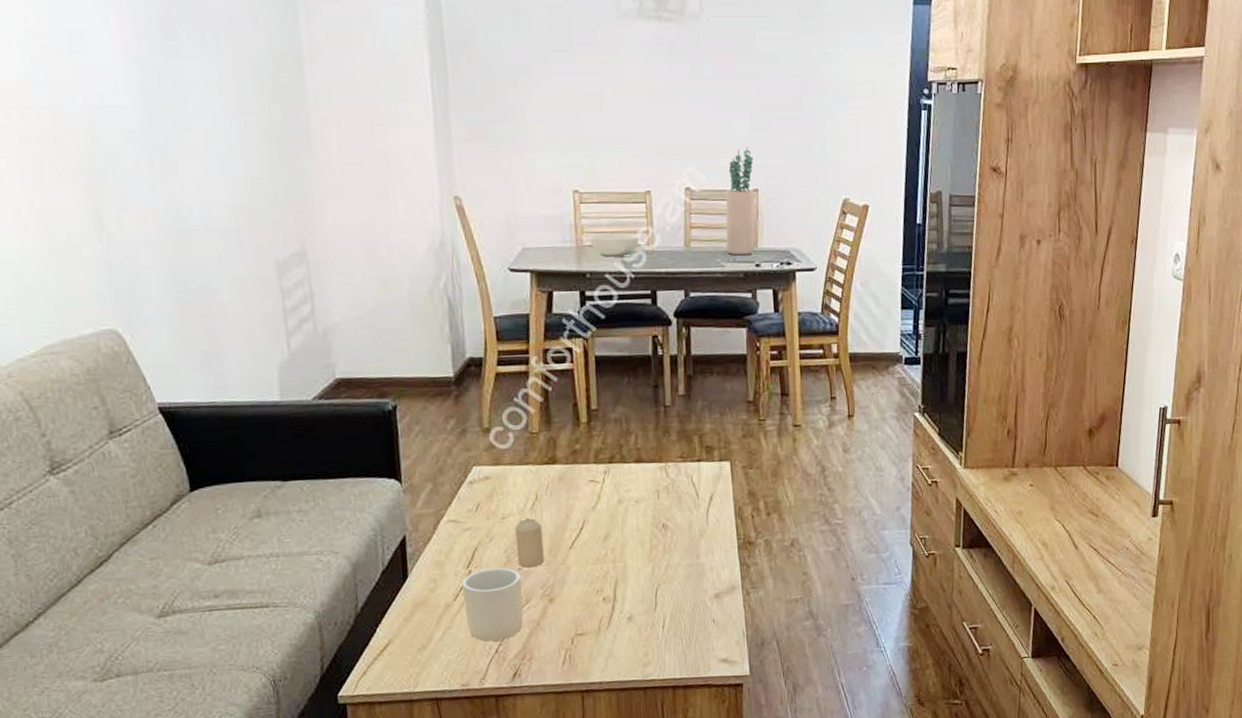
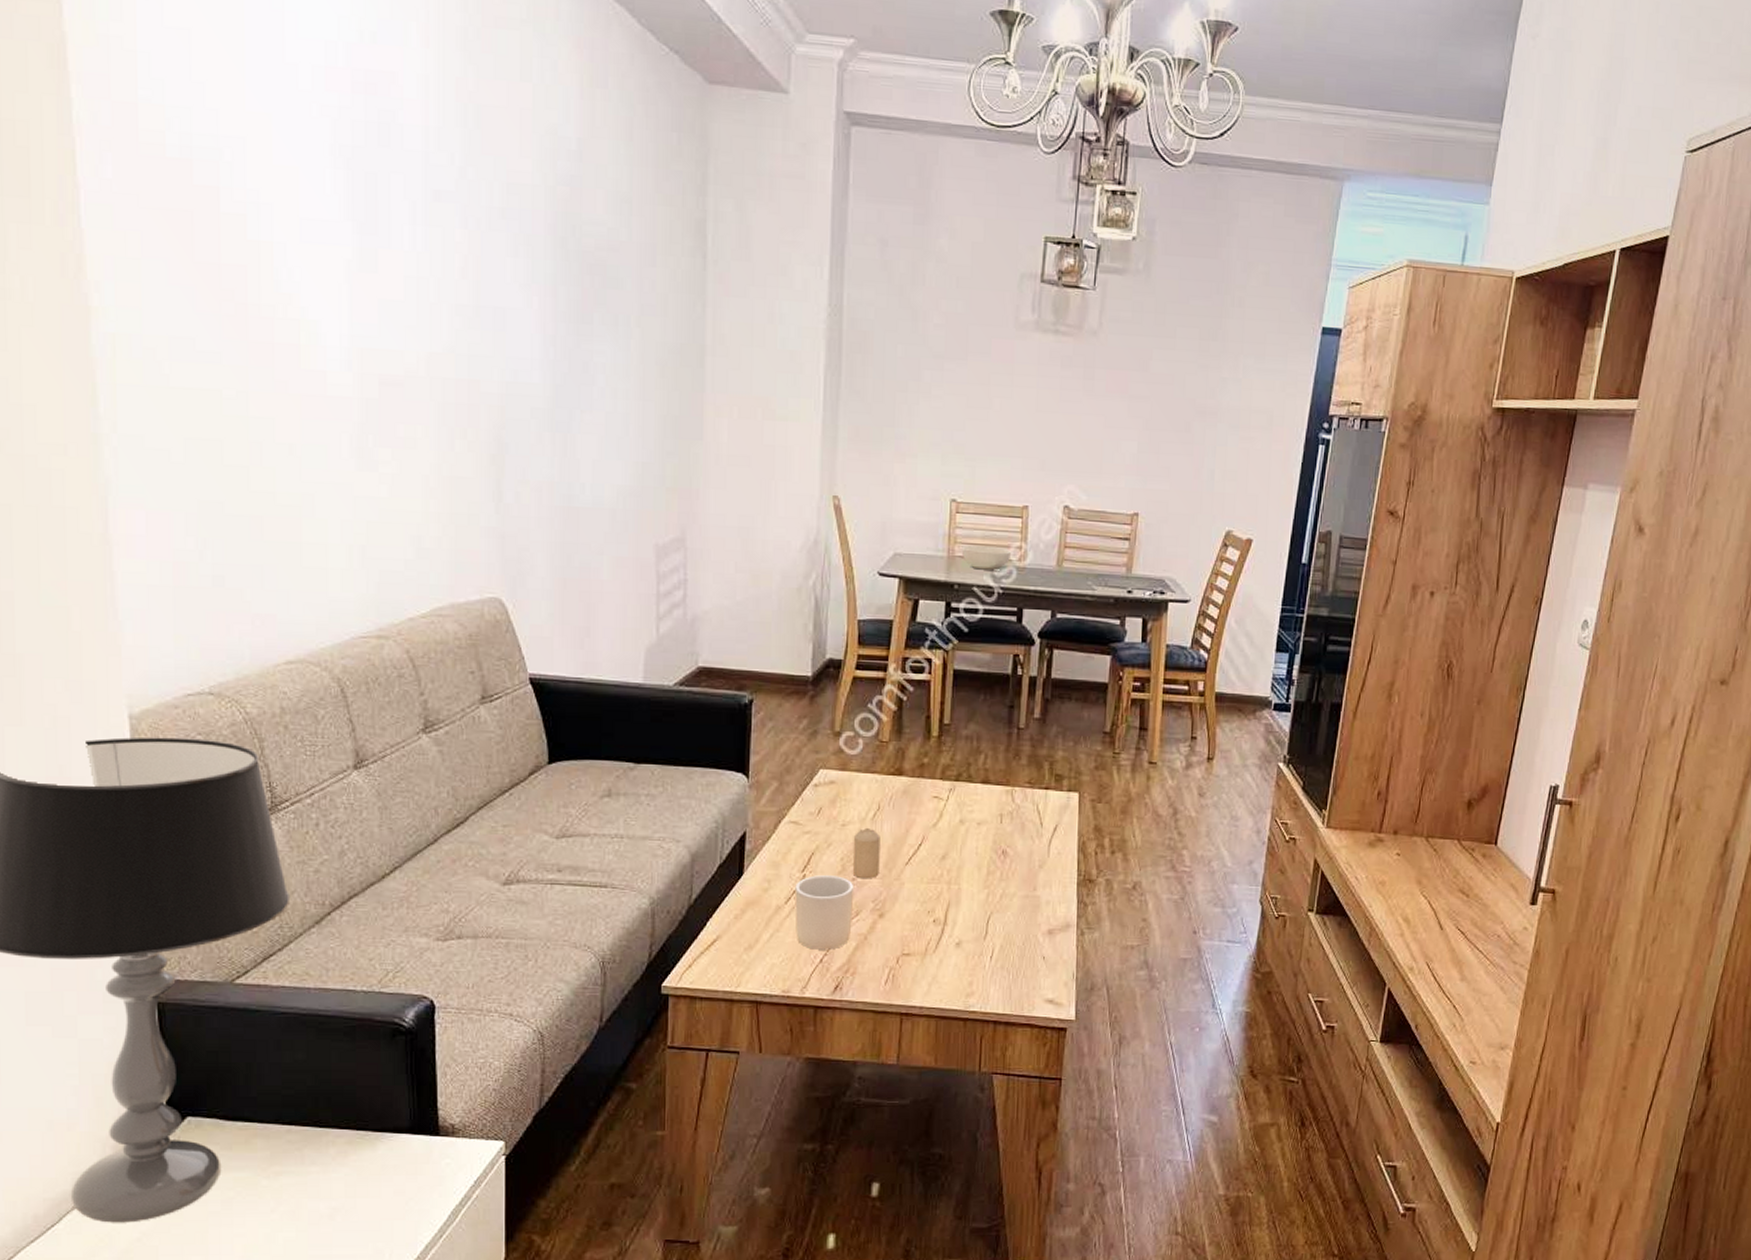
vase: present [725,147,755,256] -> none [1099,469,1137,581]

